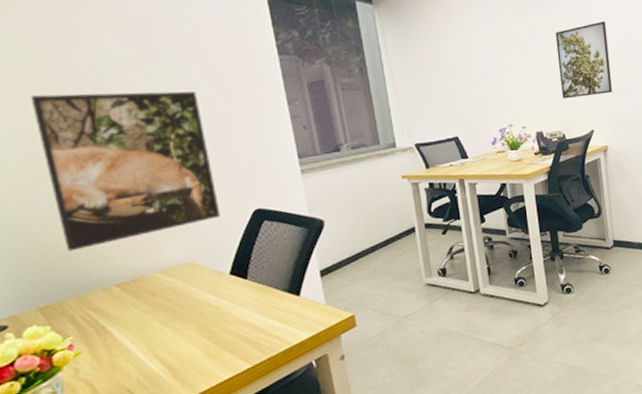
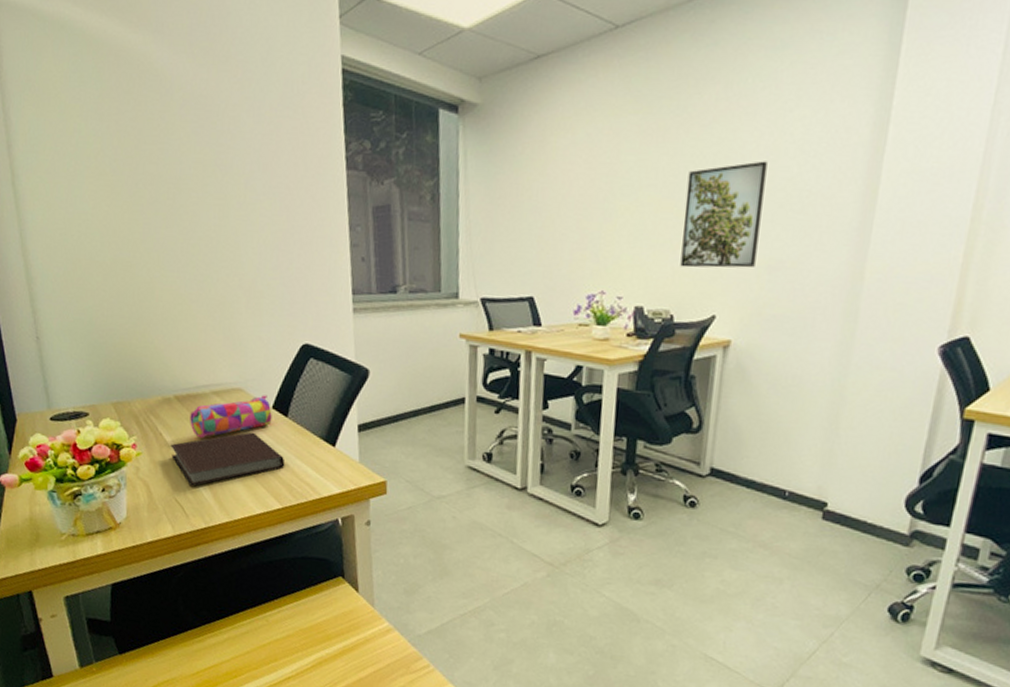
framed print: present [31,91,221,252] -> none [119,189,271,354]
notebook: none [116,301,250,372] -> present [171,432,285,487]
pencil case: none [137,263,231,321] -> present [190,395,272,439]

